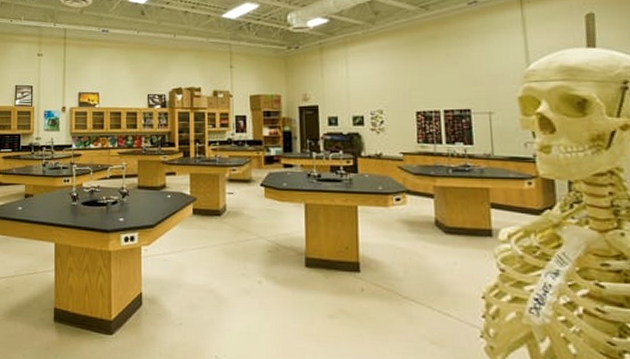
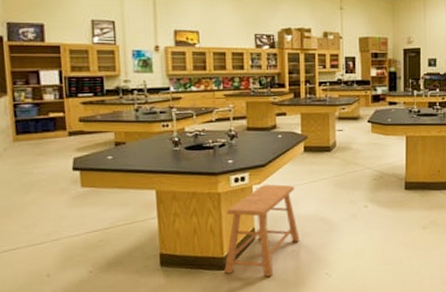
stool: none [111,246,187,350] -> present [224,184,300,277]

